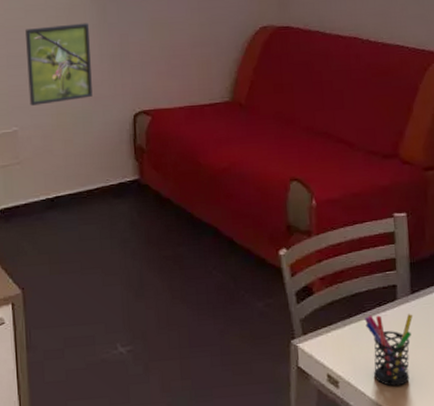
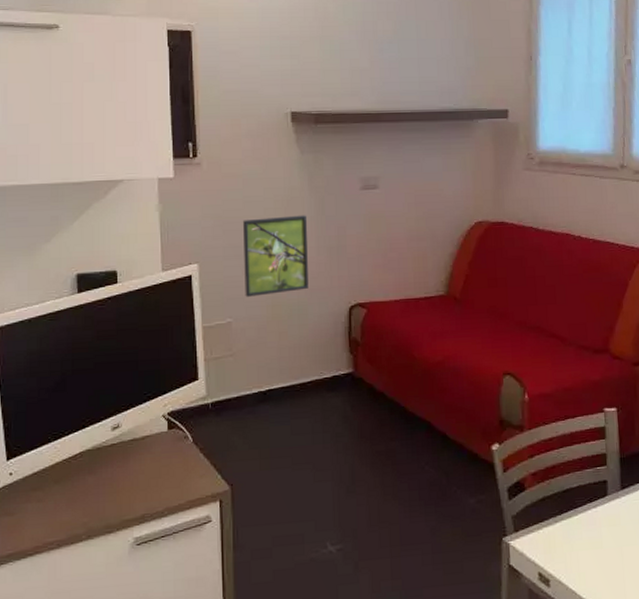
pen holder: present [364,314,413,387] -> none [575,510,624,585]

